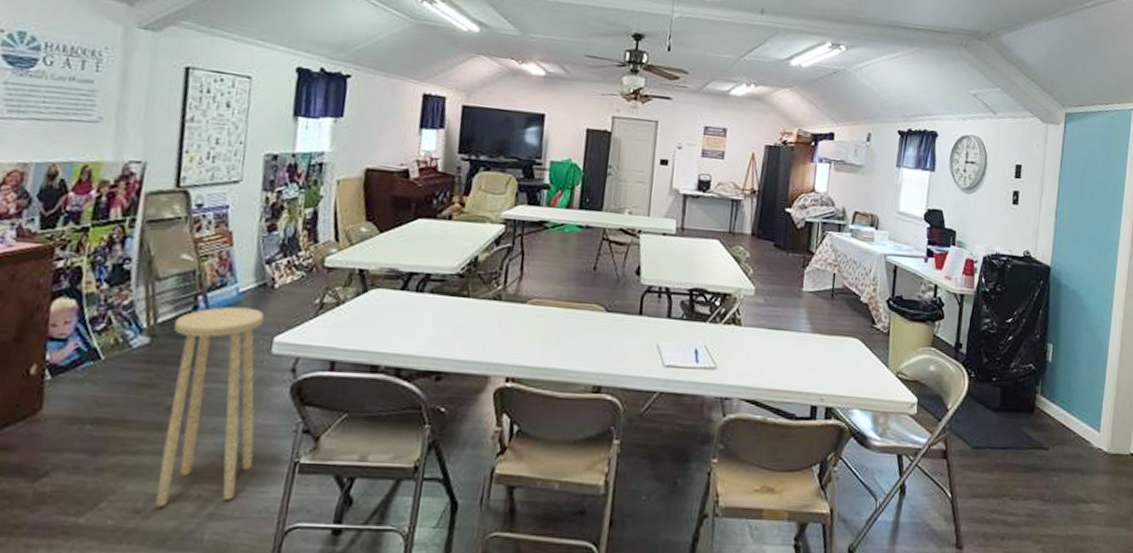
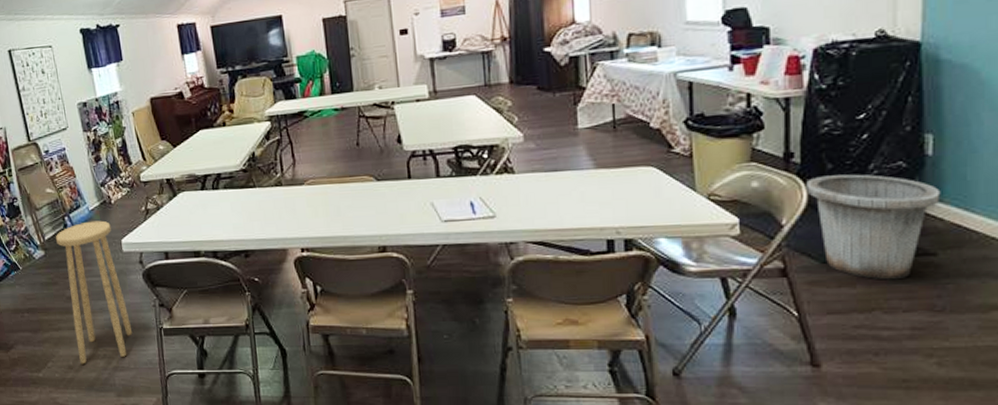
trash can: none [968,368,1054,469] -> present [806,174,941,280]

